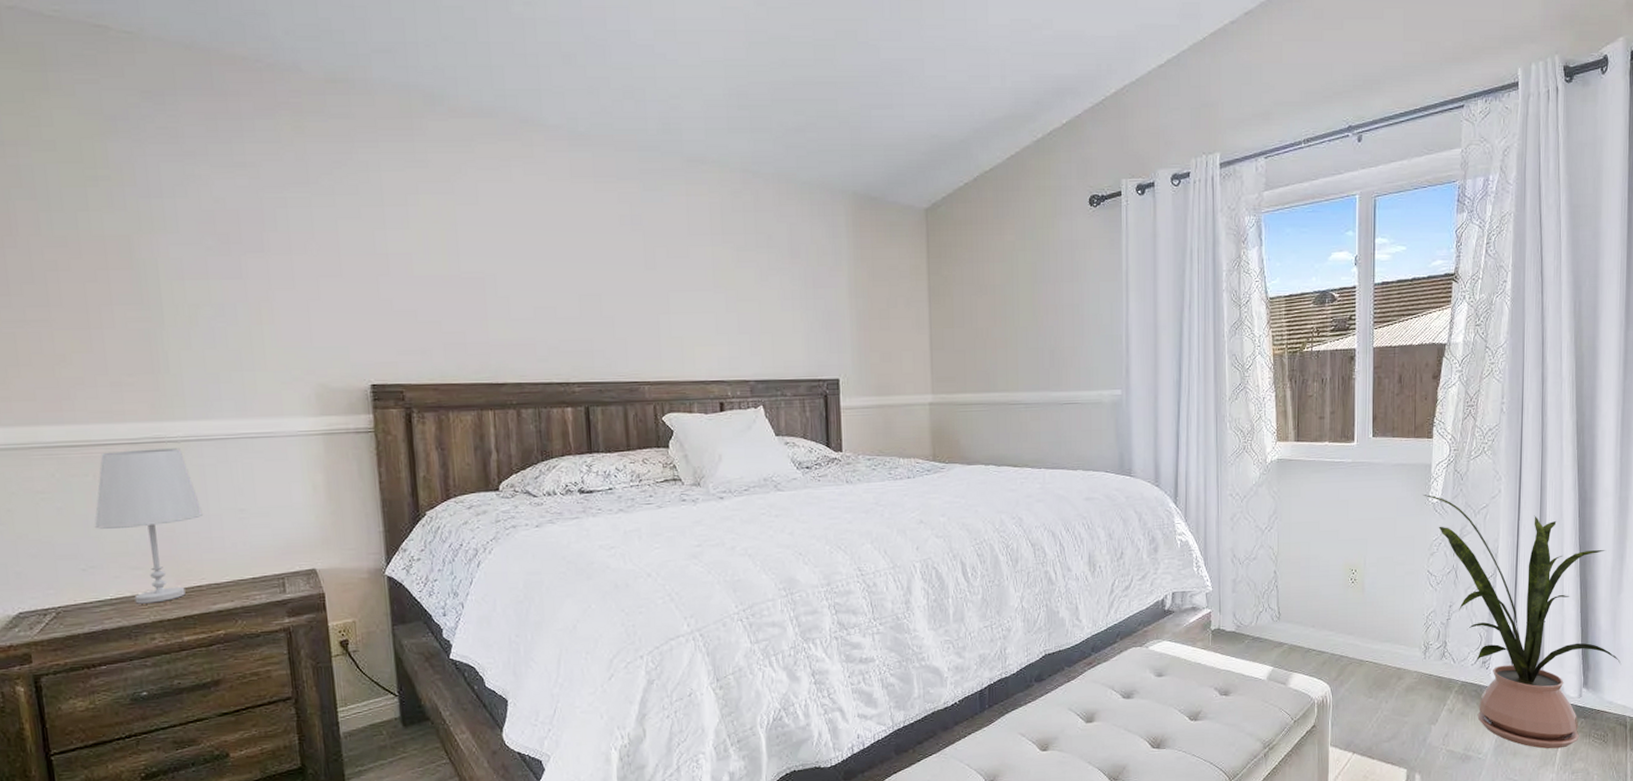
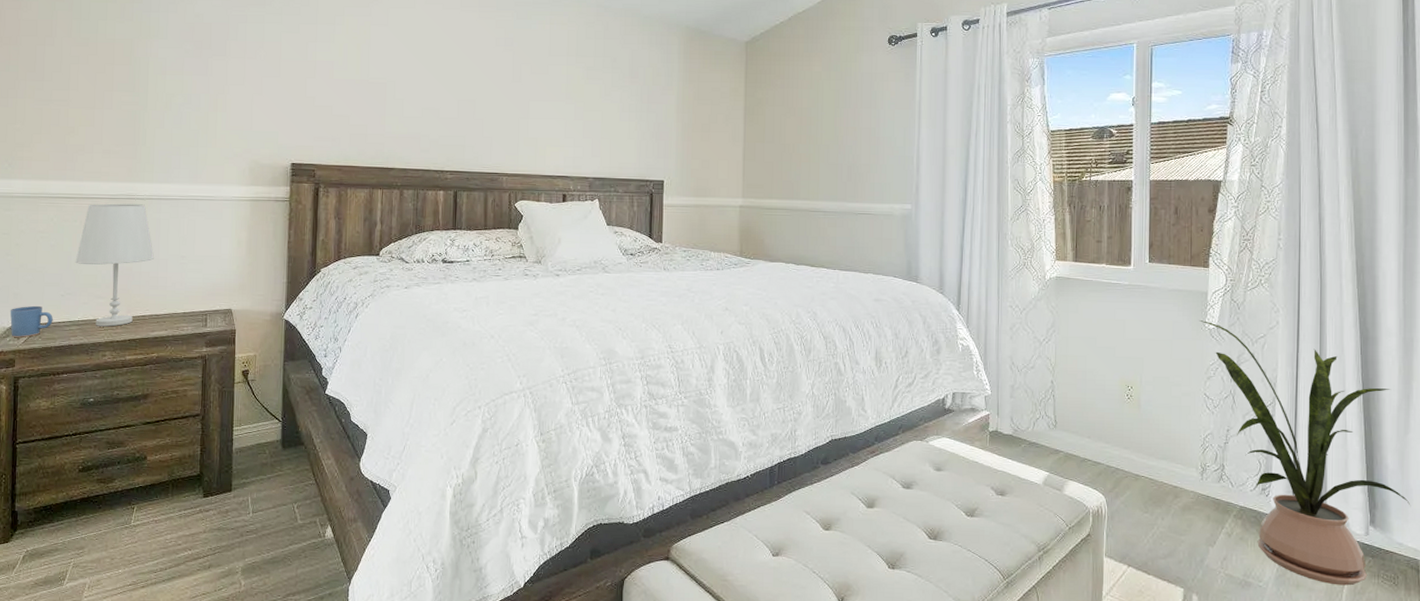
mug: none [13,585,76,628] -> present [10,305,53,338]

